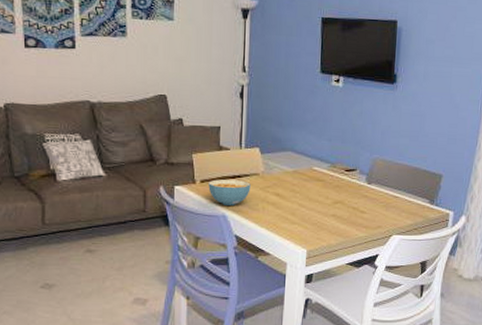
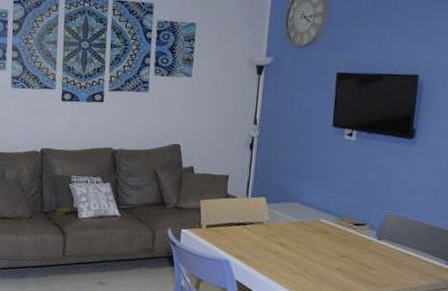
cereal bowl: present [208,179,251,206] -> none [213,225,255,252]

